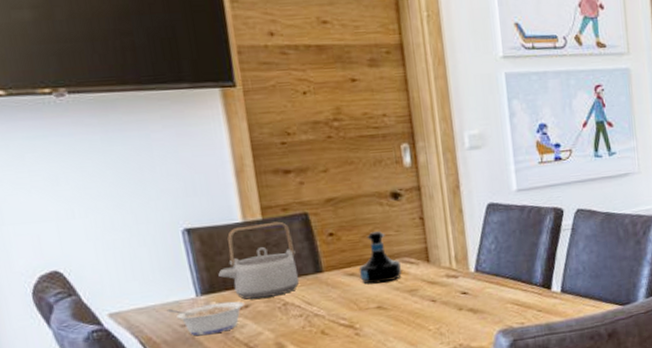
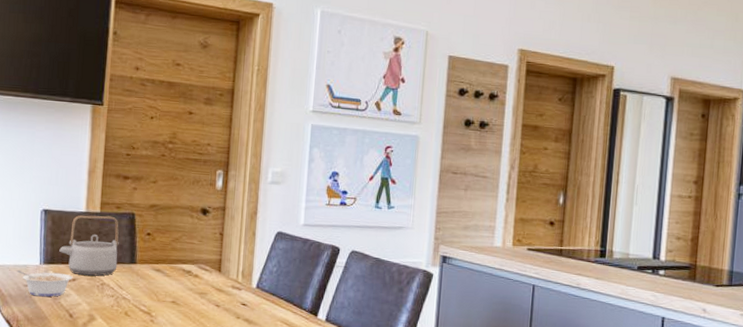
tequila bottle: present [358,231,401,284] -> none [163,238,197,282]

